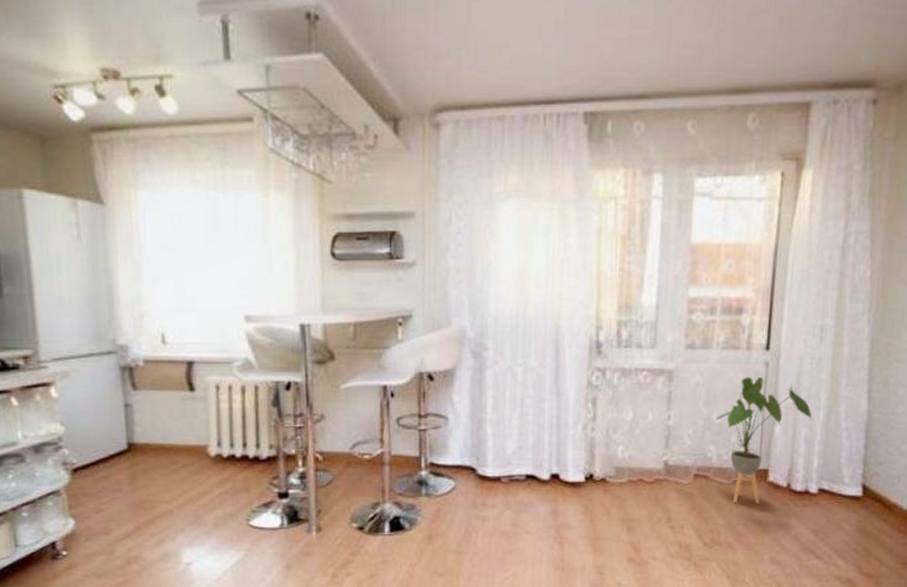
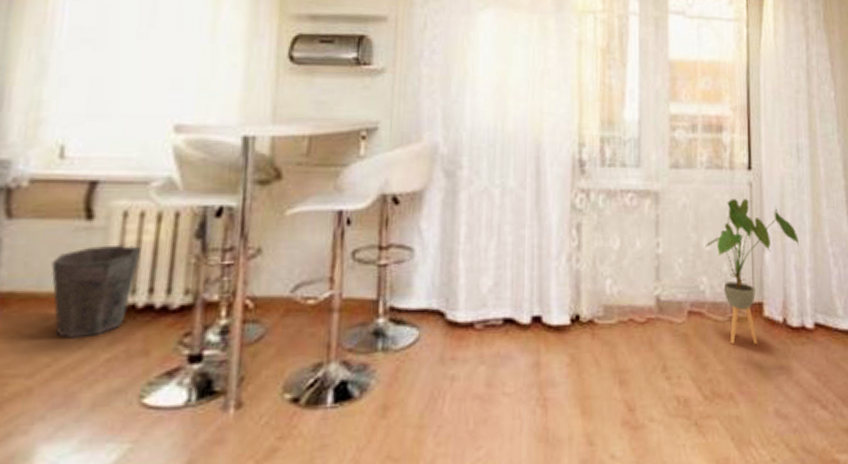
waste bin: none [170,410,233,478] -> present [51,244,141,339]

